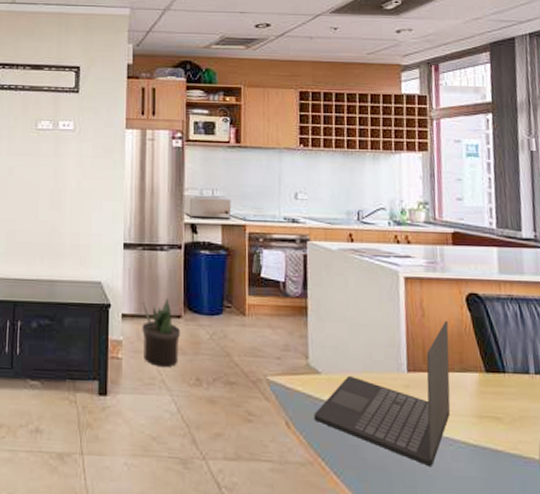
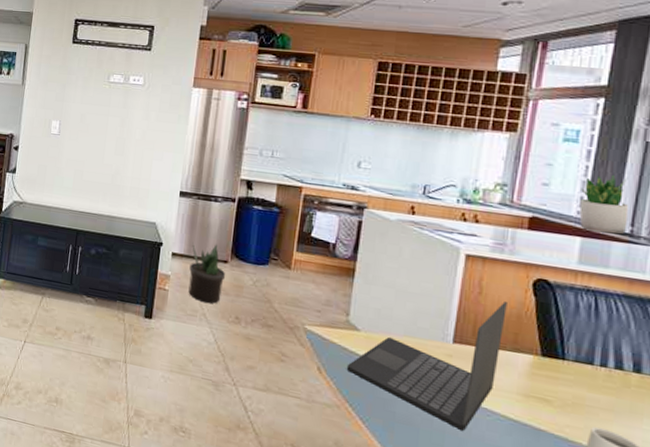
toaster: present [184,195,231,220] -> none [241,153,291,181]
planter: none [488,184,531,241] -> present [579,174,629,235]

